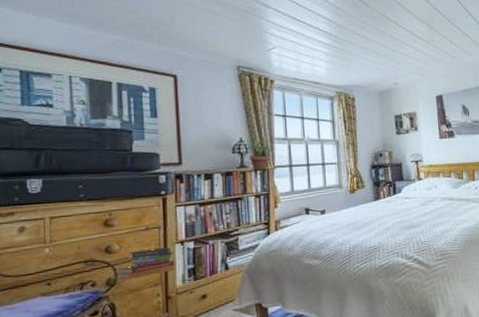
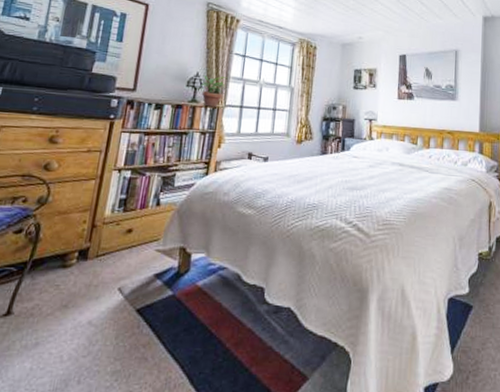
books: present [114,248,175,281] -> none [46,172,109,201]

